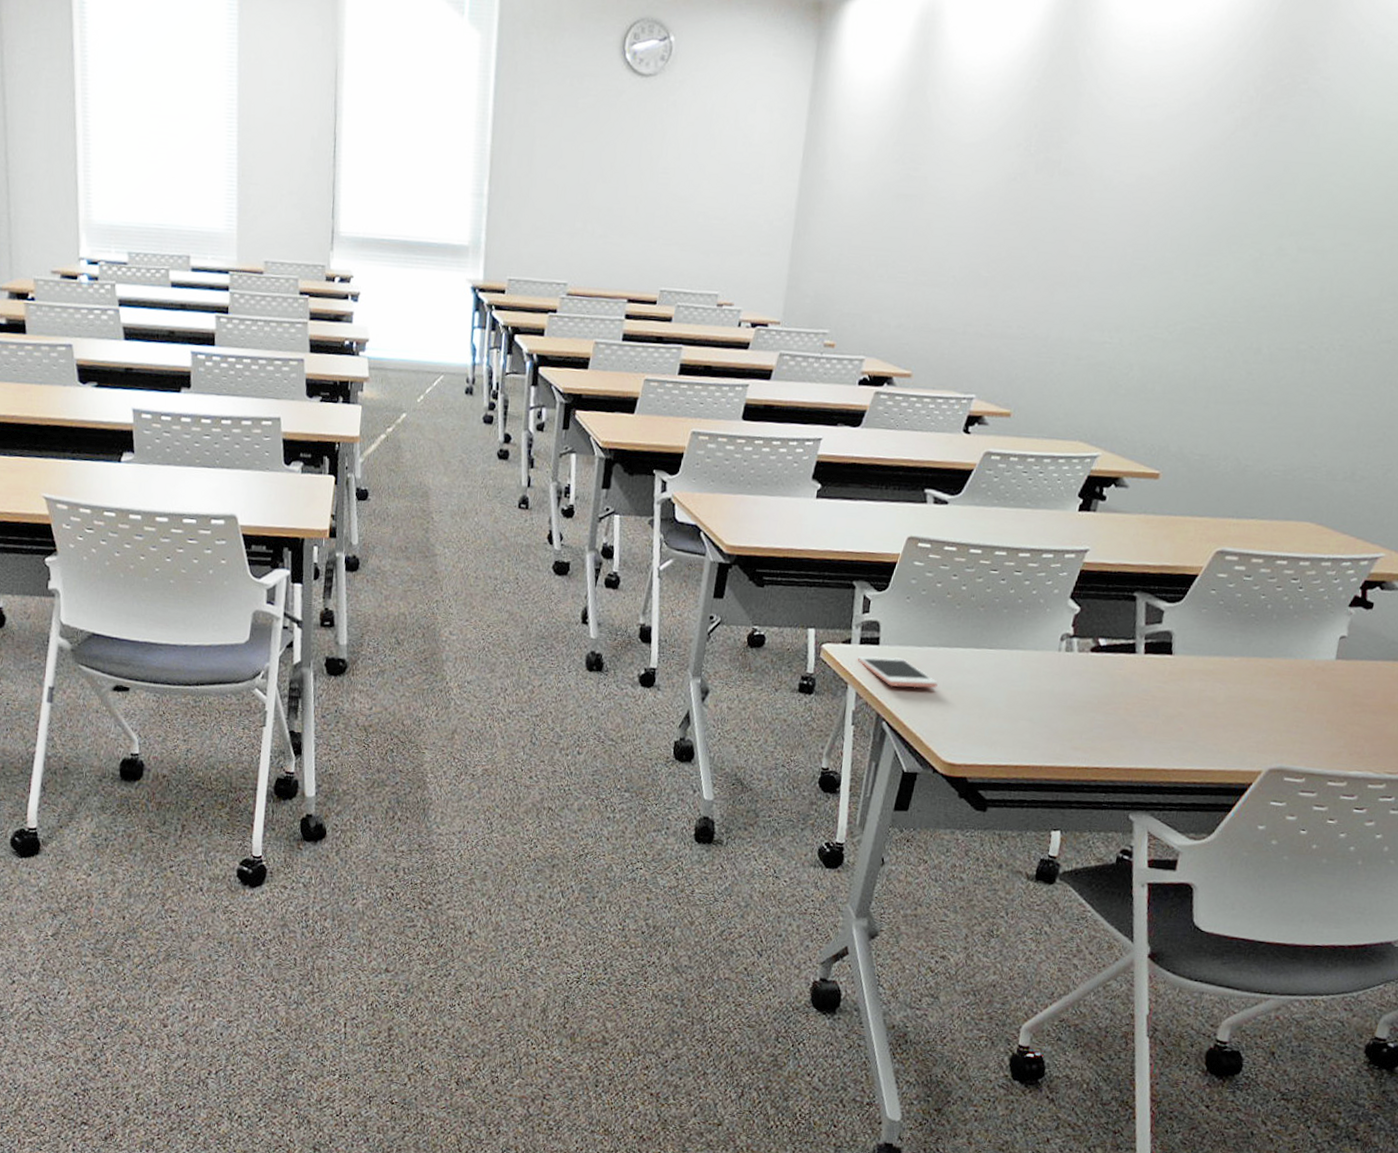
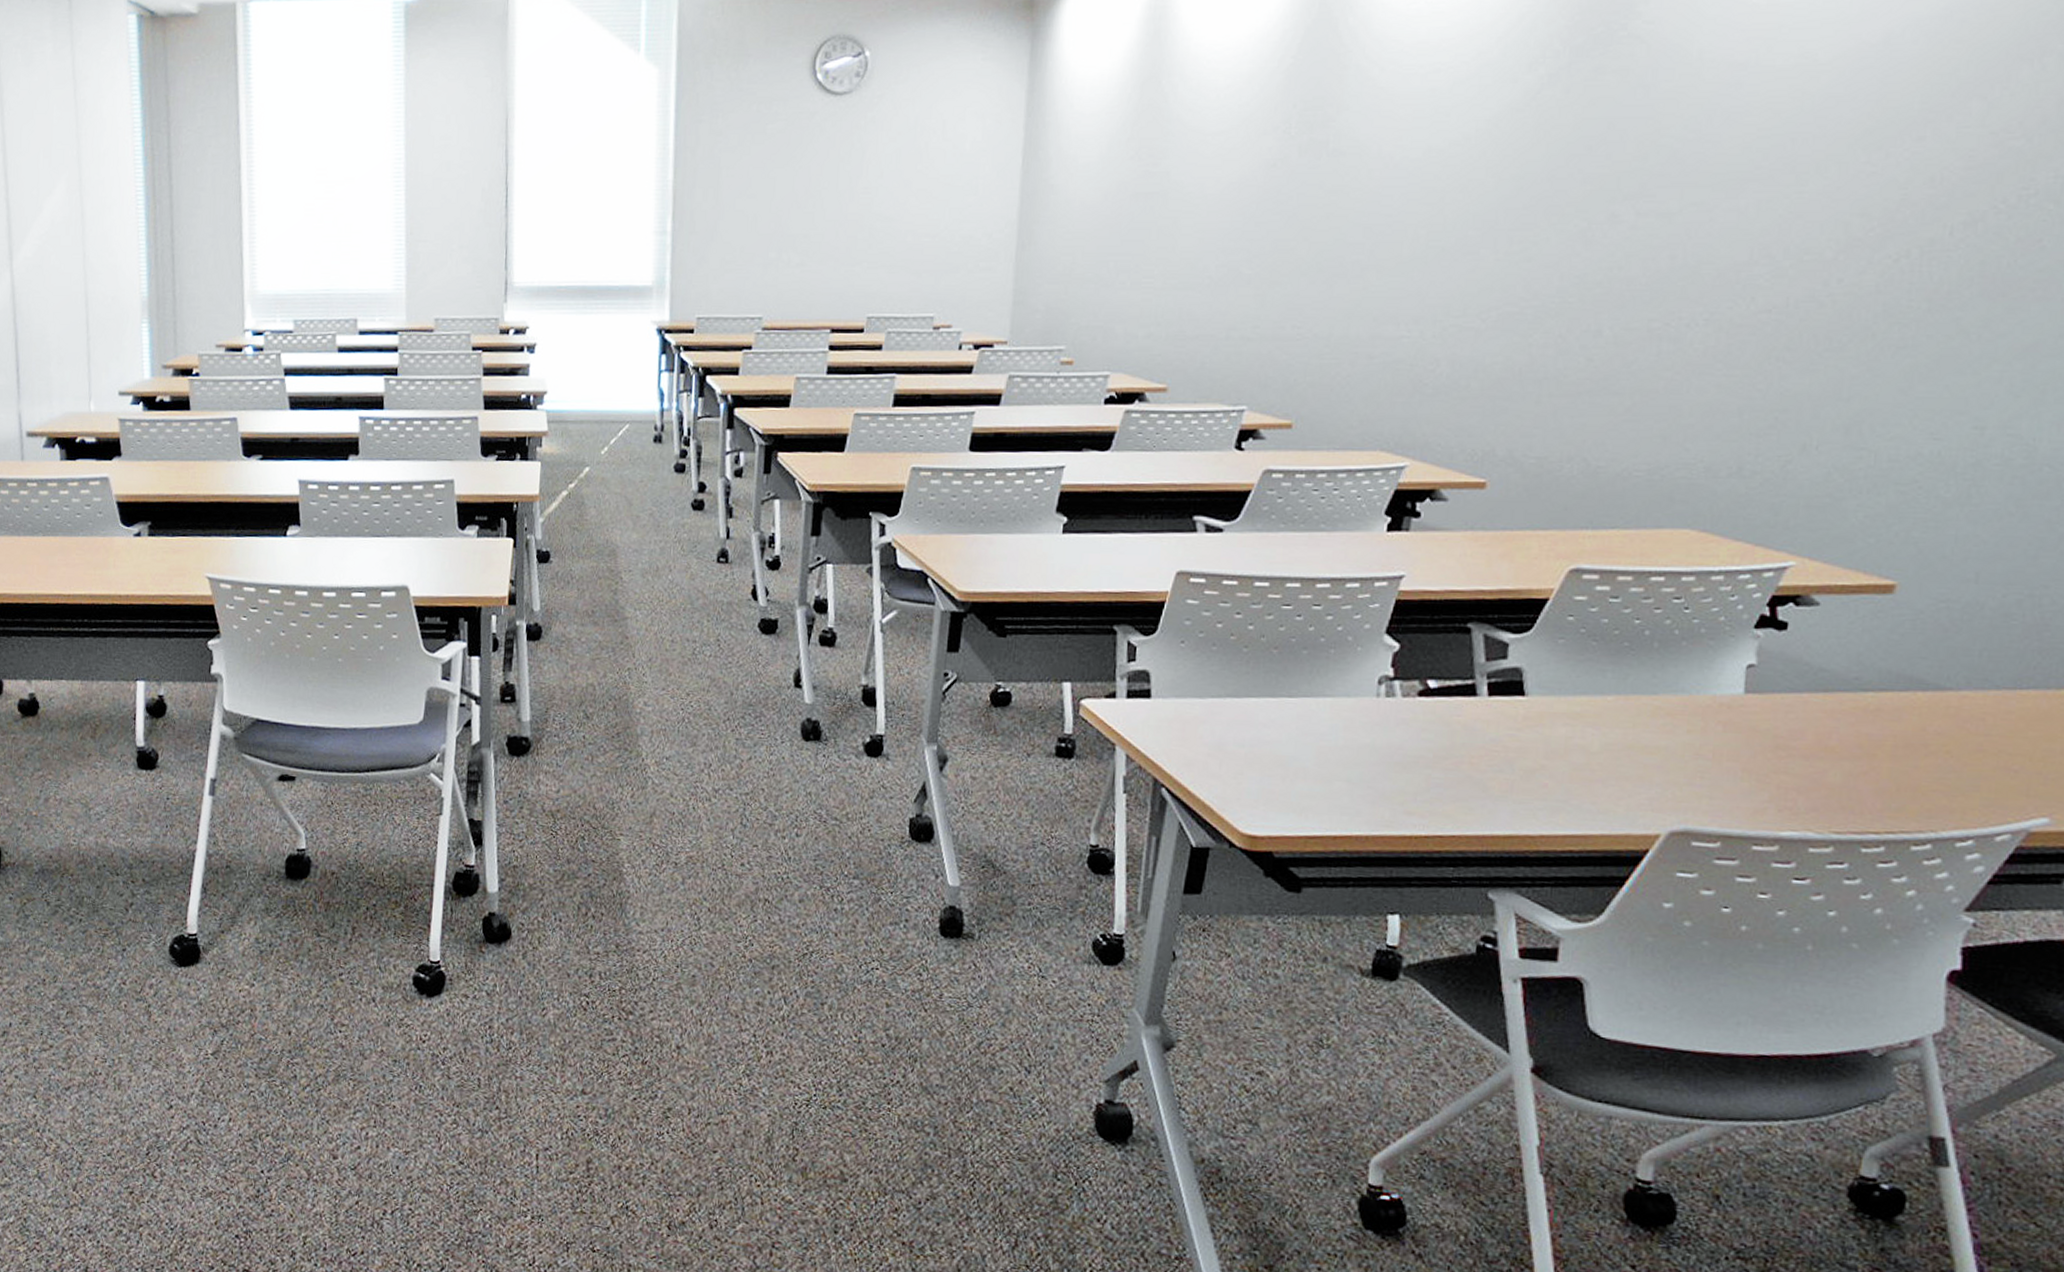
cell phone: present [857,656,938,688] -> none [1125,711,1227,747]

